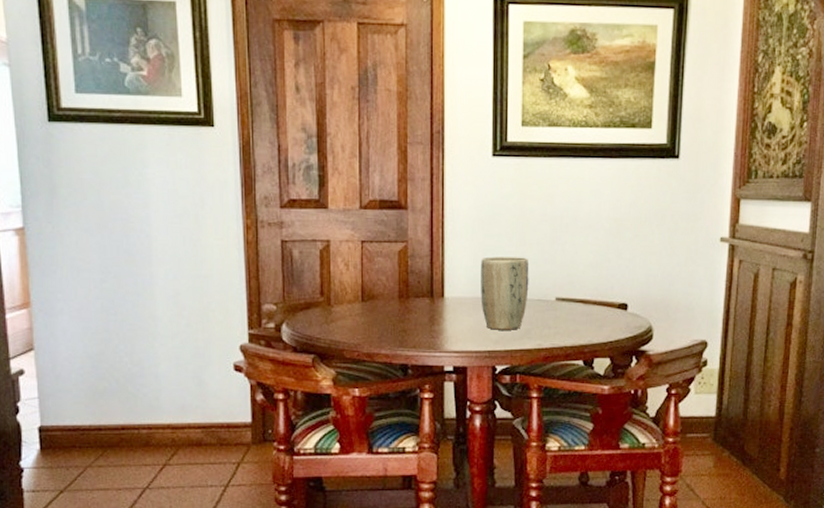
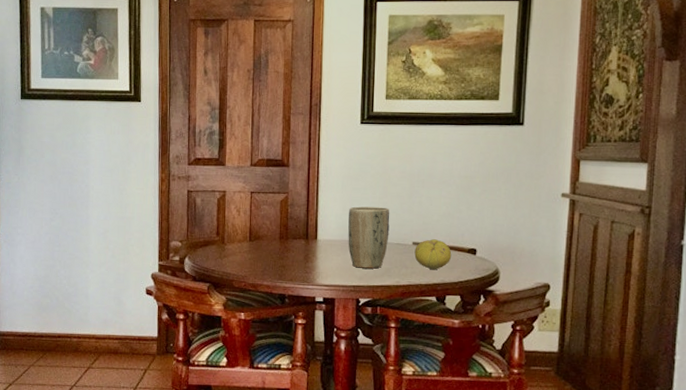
fruit: none [558,293,600,330] -> present [414,239,452,270]

